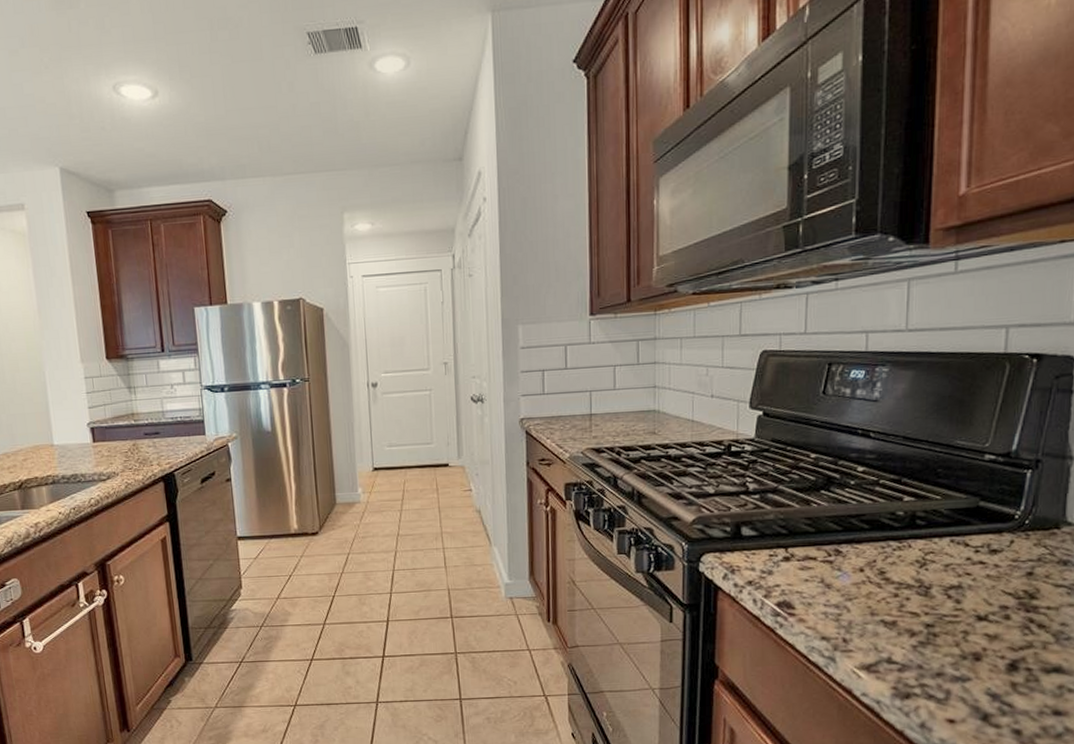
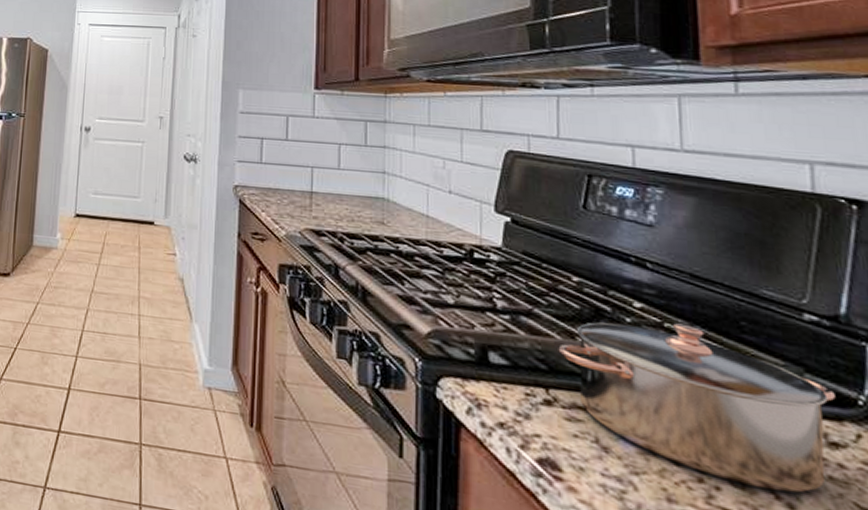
cooking pot: none [796,478,1000,593] -> present [558,322,836,493]

